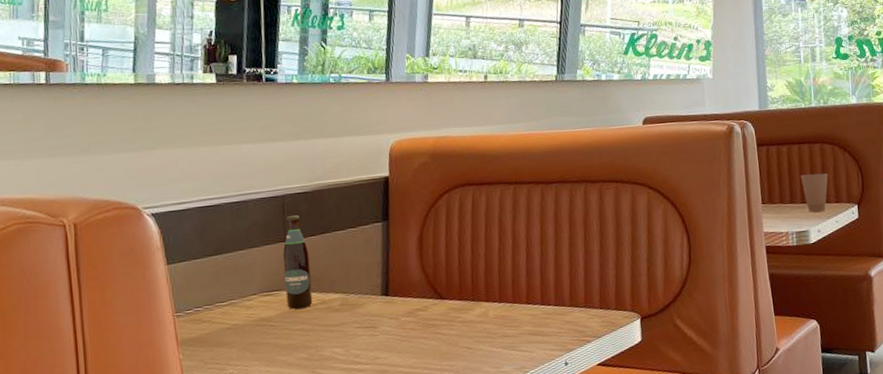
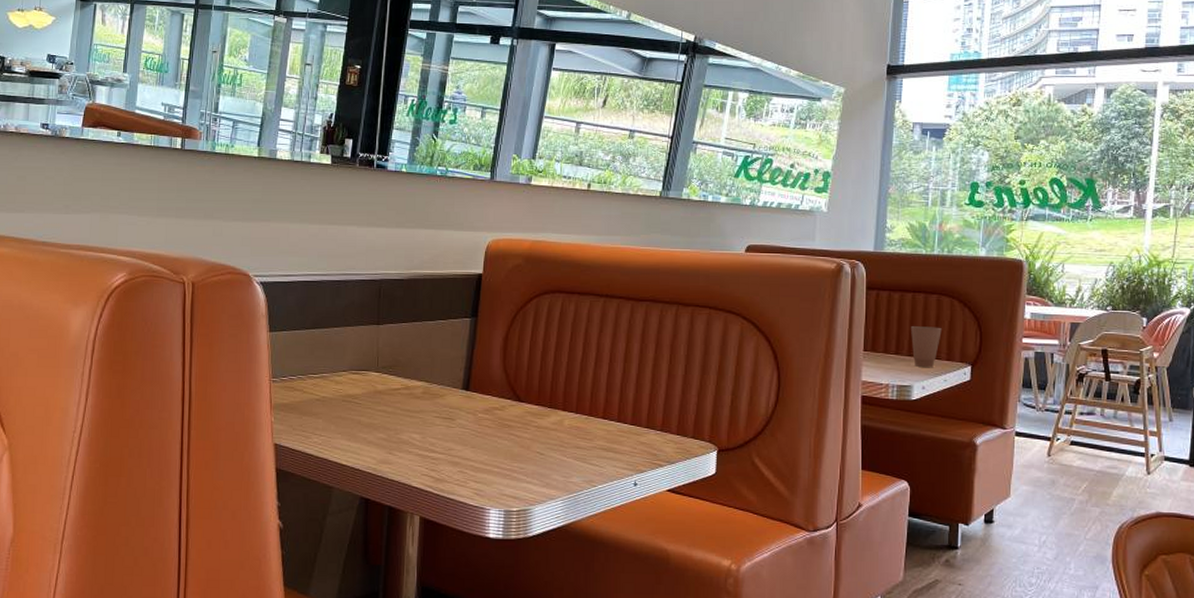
bottle: present [282,215,313,309] -> none [373,301,399,390]

